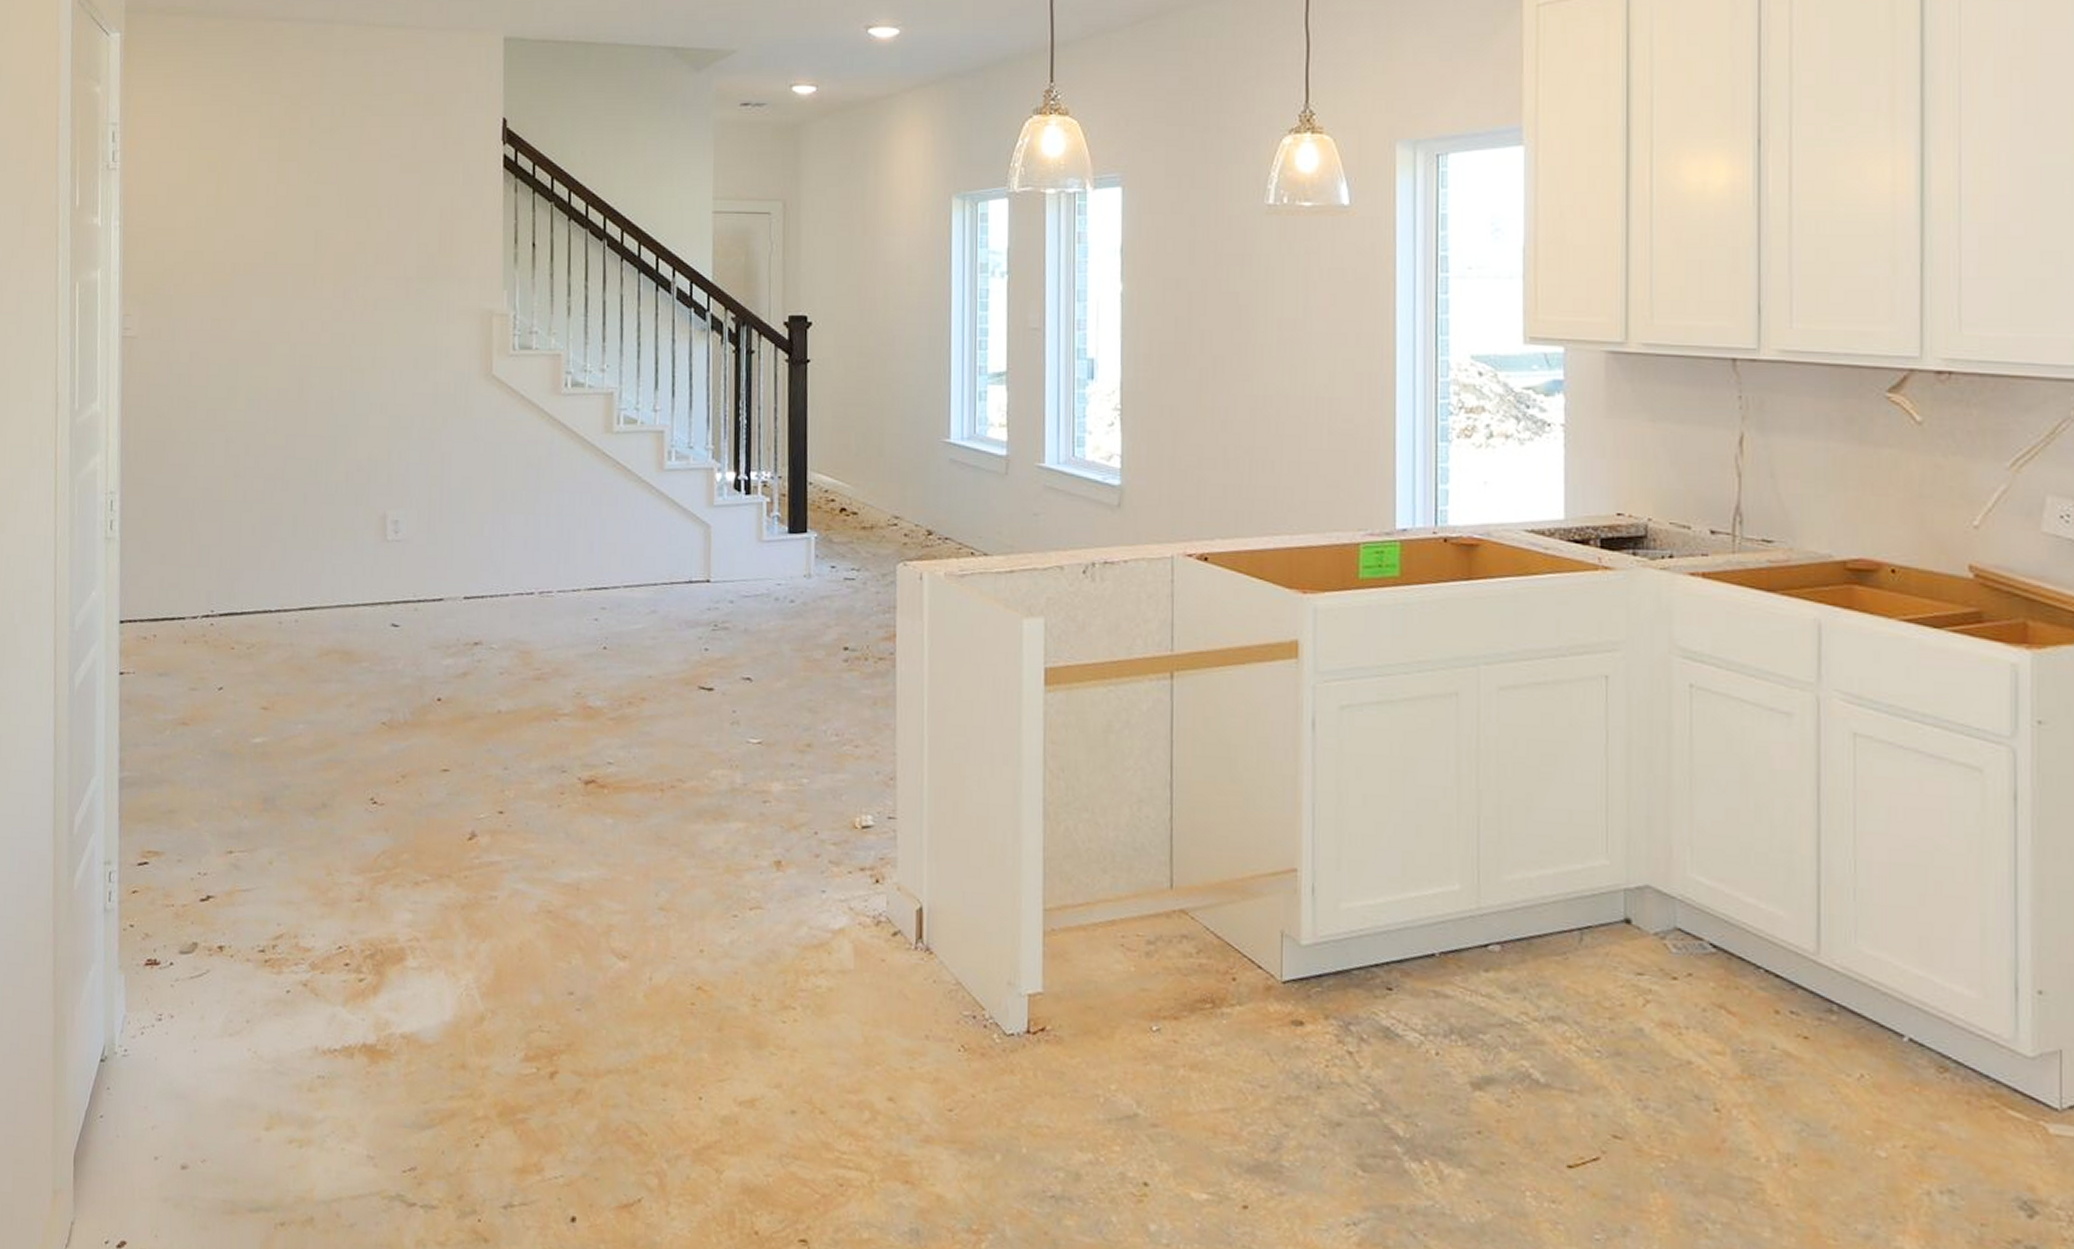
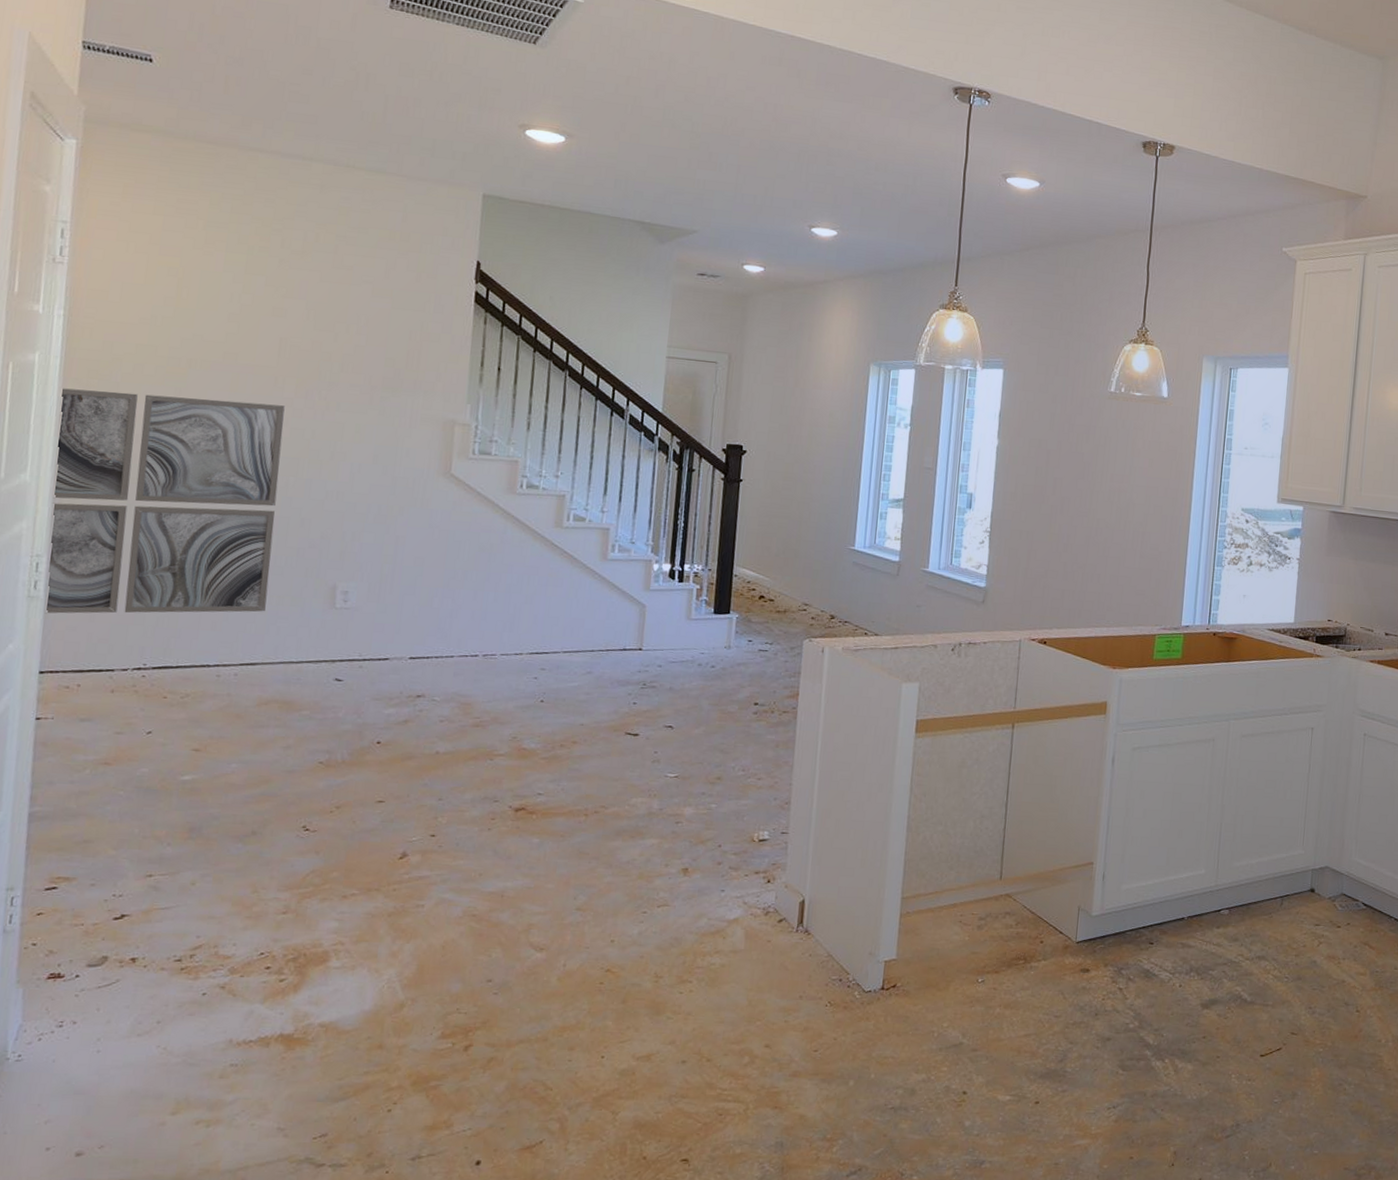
wall art: none [121,306,325,557] -> present [45,388,285,614]

